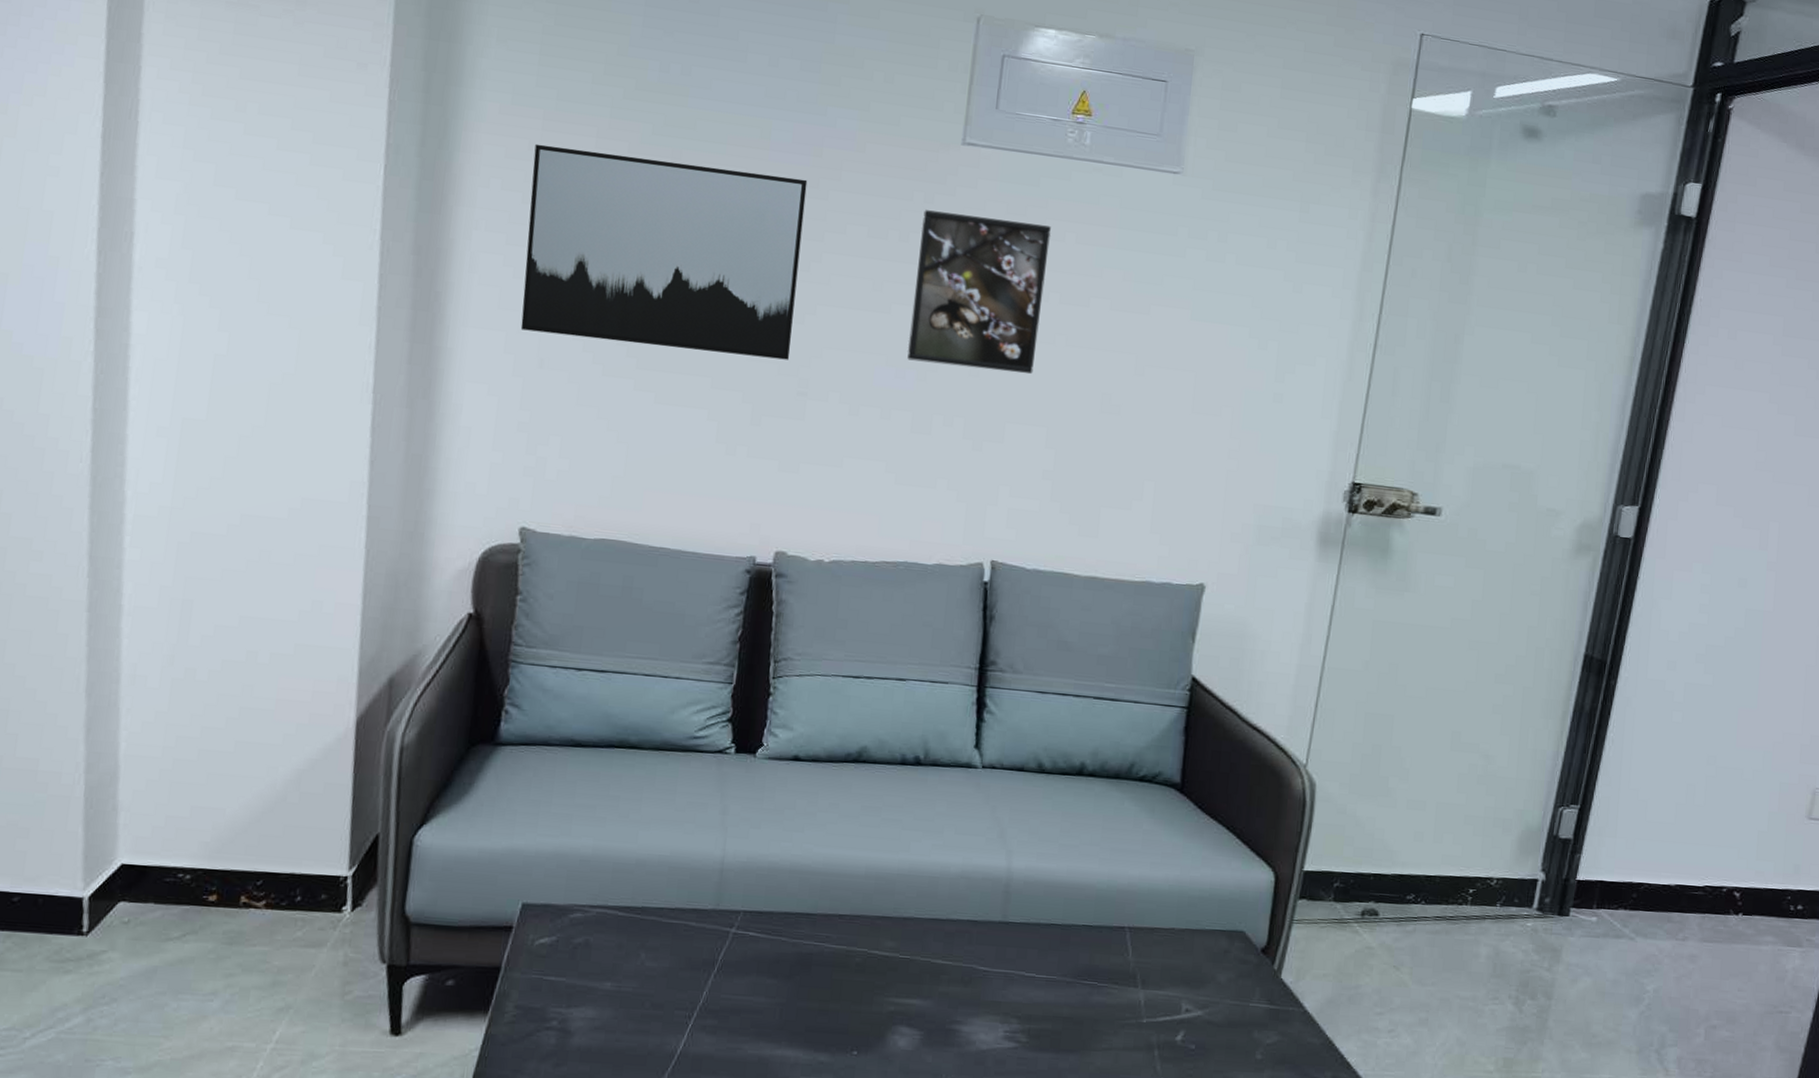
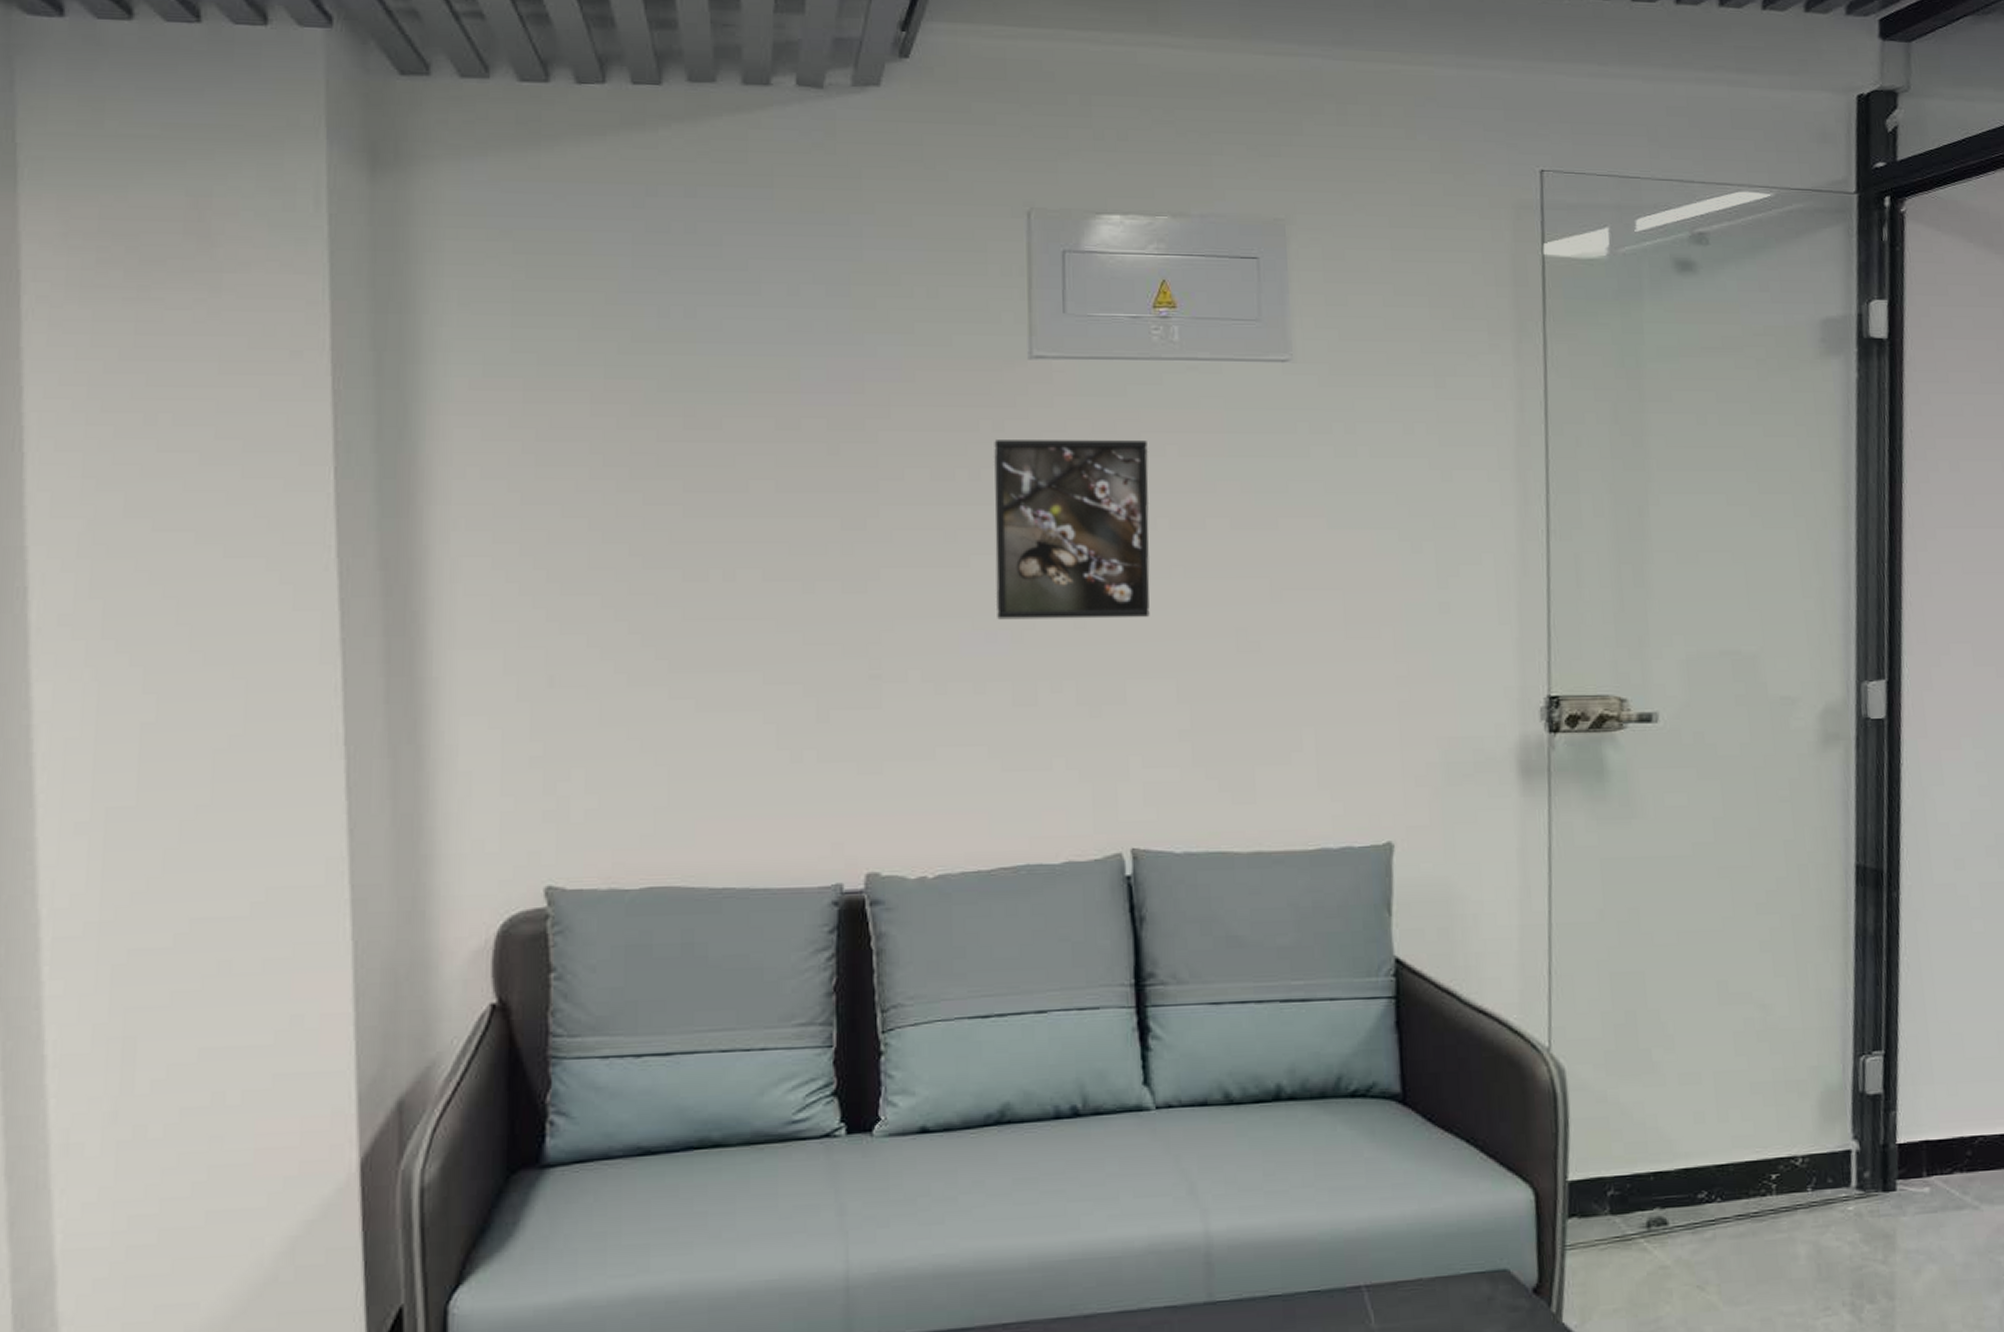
wall art: present [520,143,808,360] -> none [516,419,853,644]

